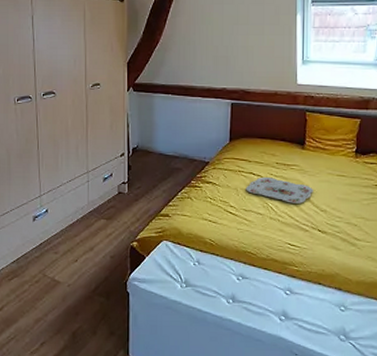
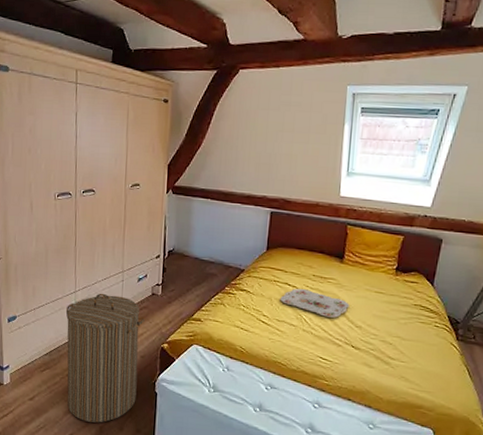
laundry hamper: none [31,195,112,329] -> present [65,293,145,423]

